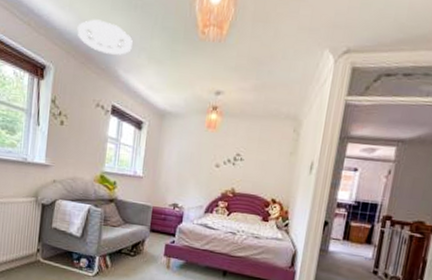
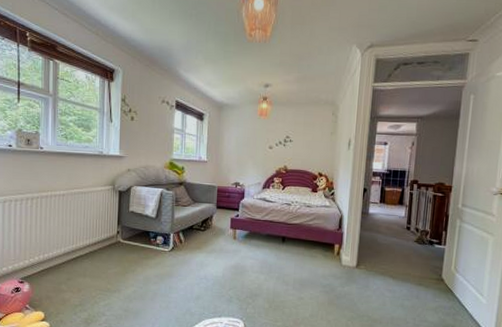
ceiling light: present [77,19,133,55] -> none [140,27,190,57]

